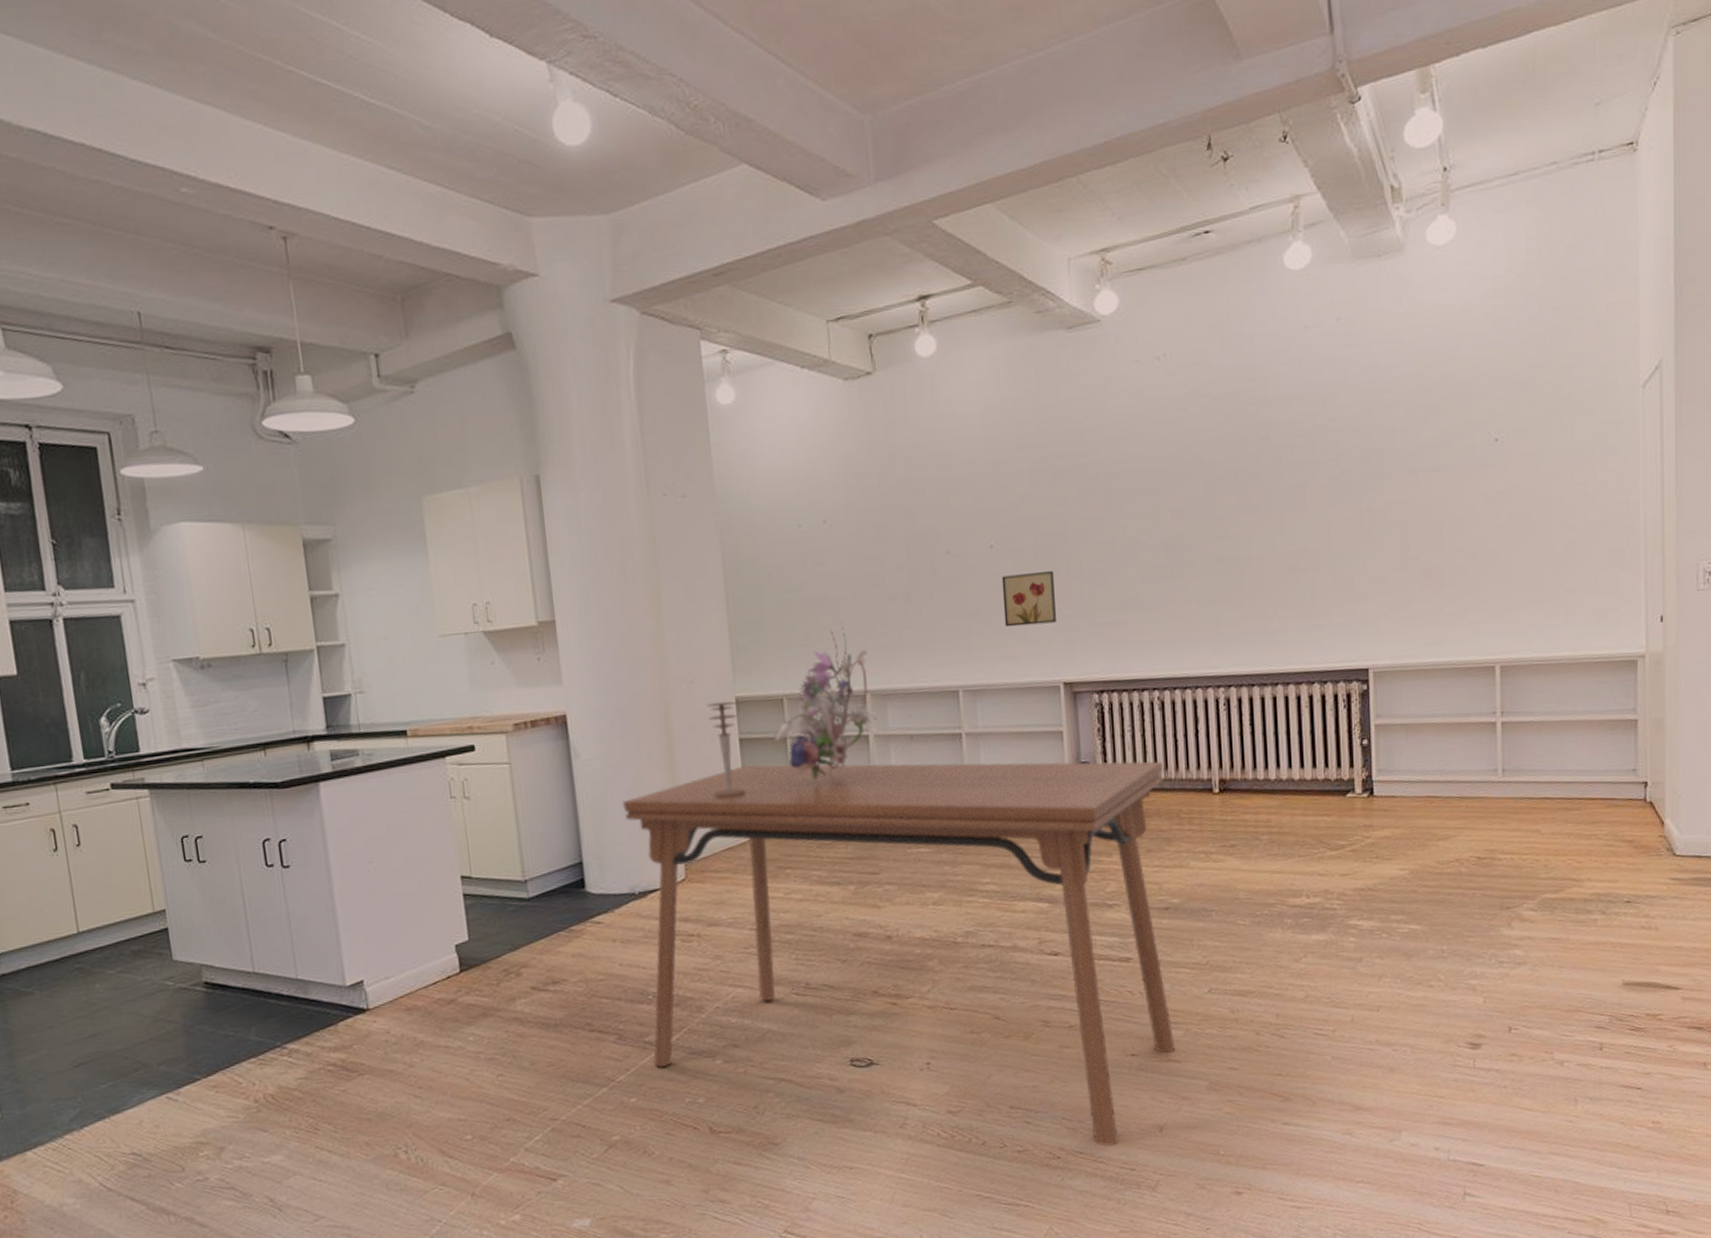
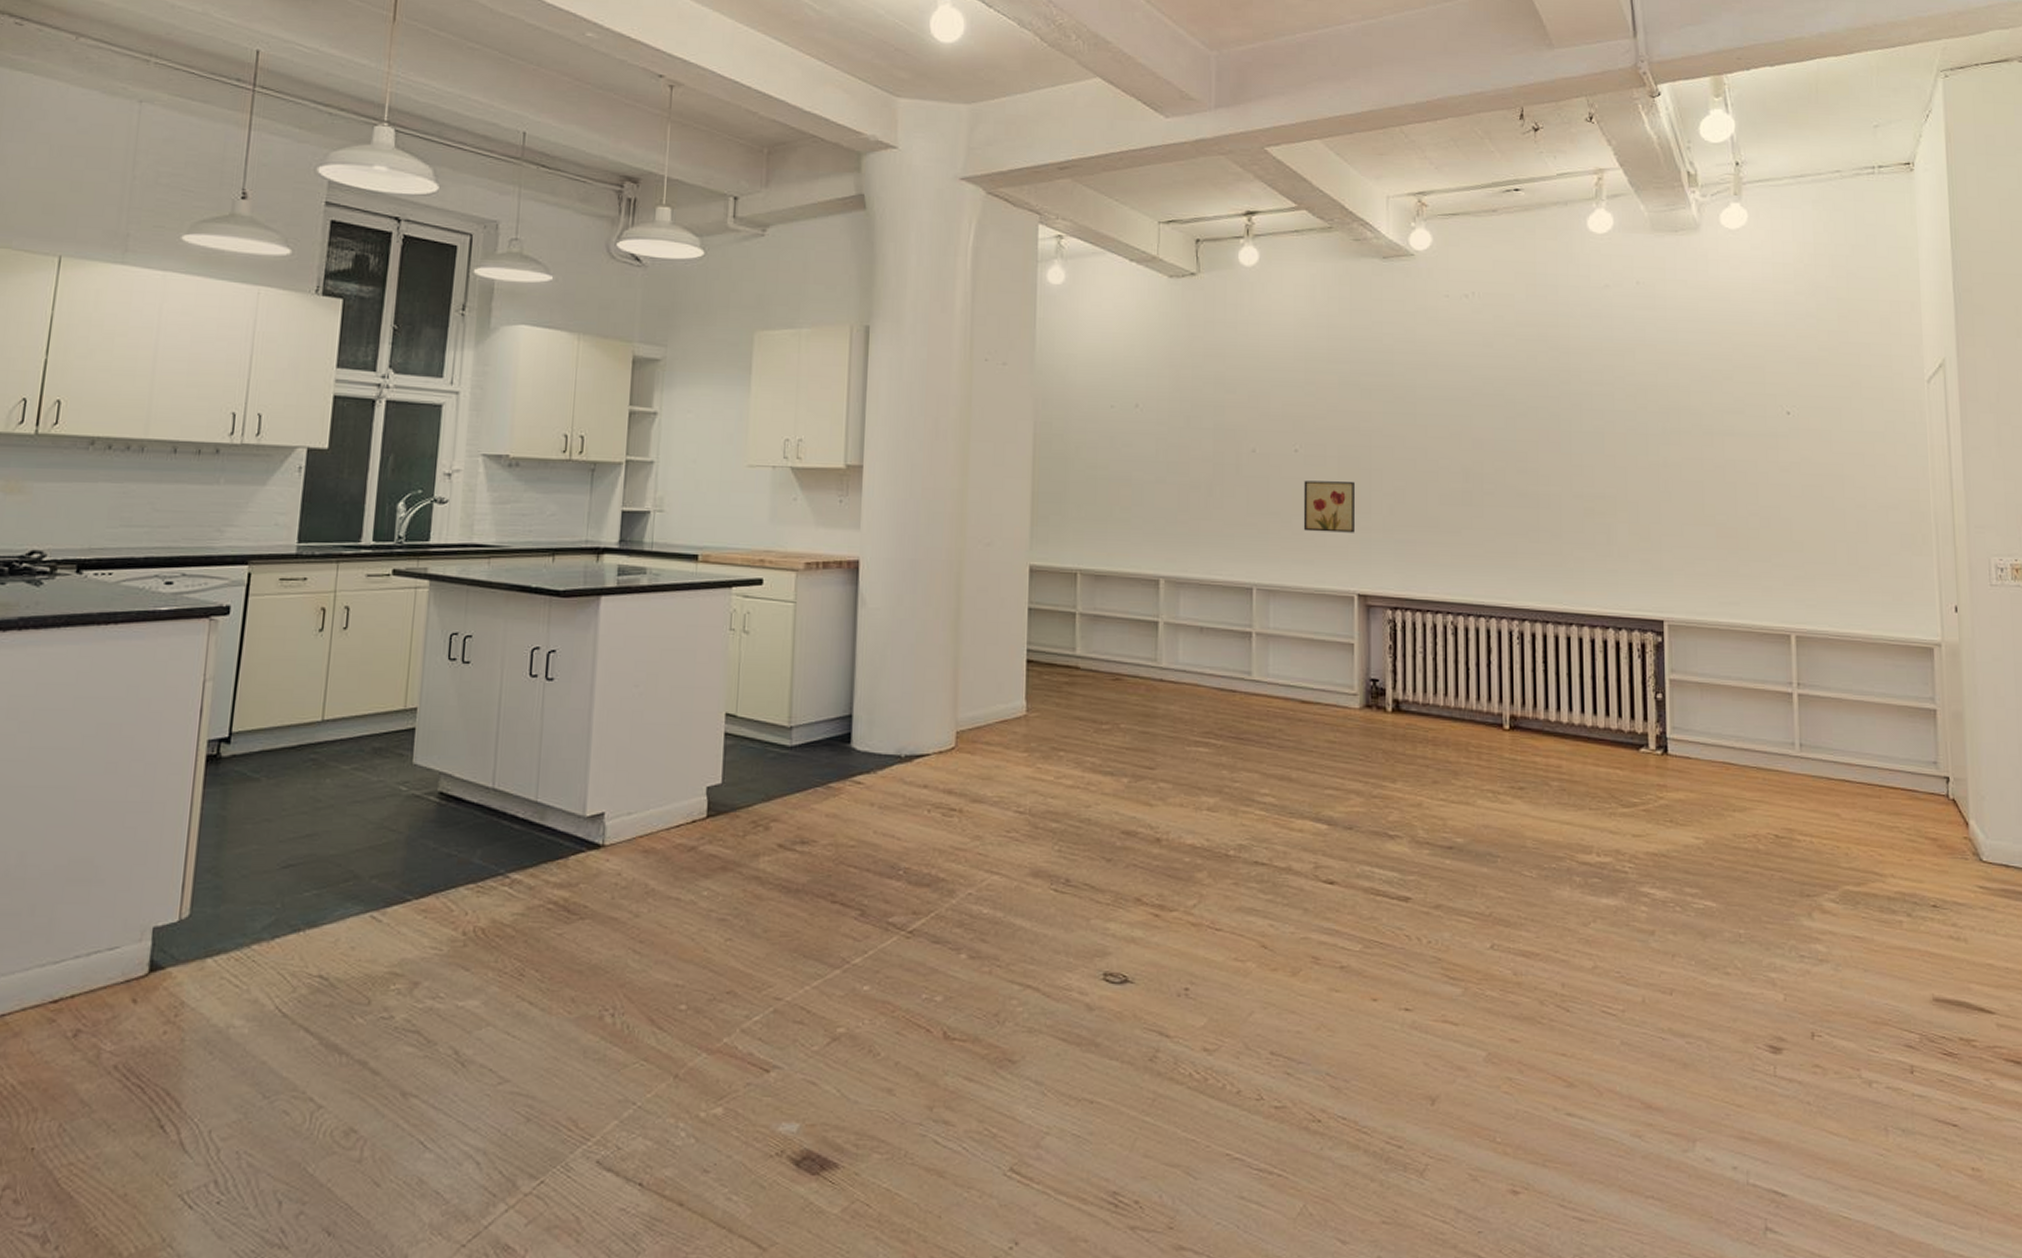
dining table: present [623,761,1176,1146] -> none [894,636,1454,1114]
candlestick: present [706,701,745,798] -> none [996,567,1030,667]
bouquet: present [773,623,907,781] -> none [1063,505,1197,664]

